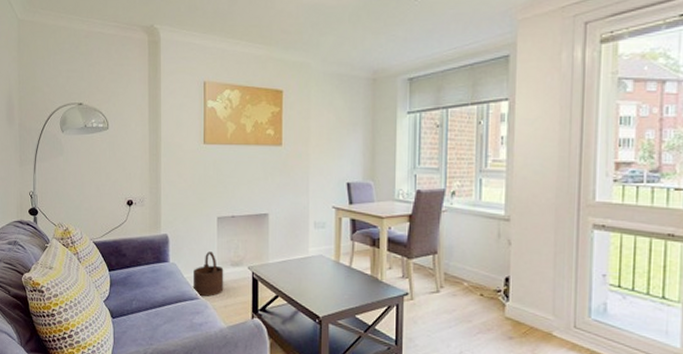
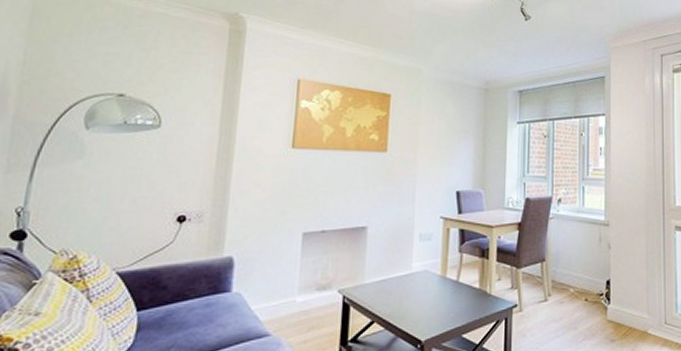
wooden bucket: present [194,251,224,297] -> none [263,275,307,332]

